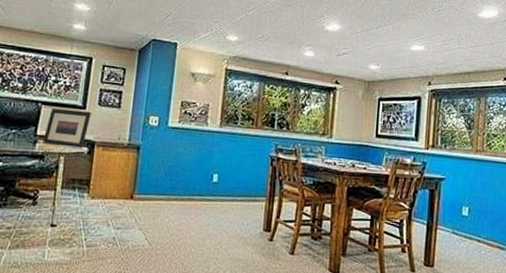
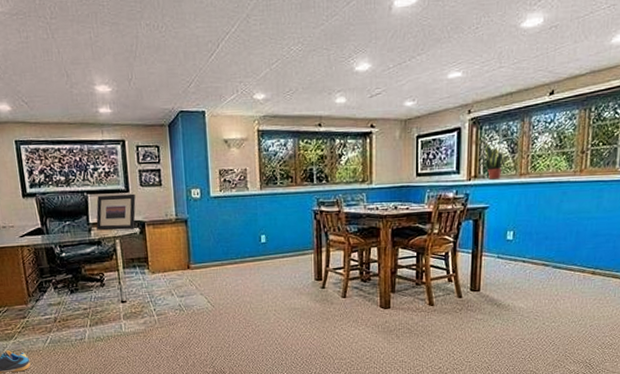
potted plant: none [438,116,465,152] -> present [480,143,509,180]

